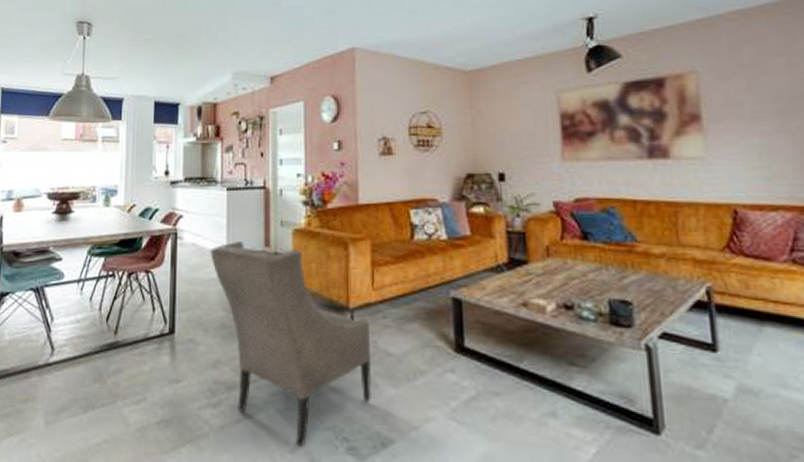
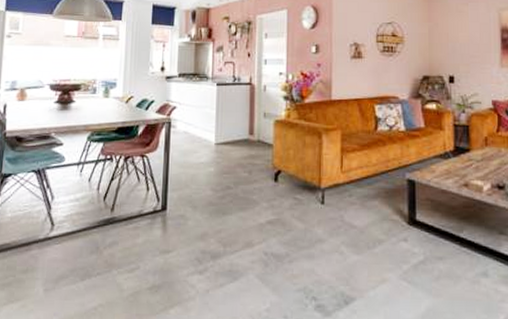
armchair: present [210,242,372,446] -> none [200,130,339,305]

